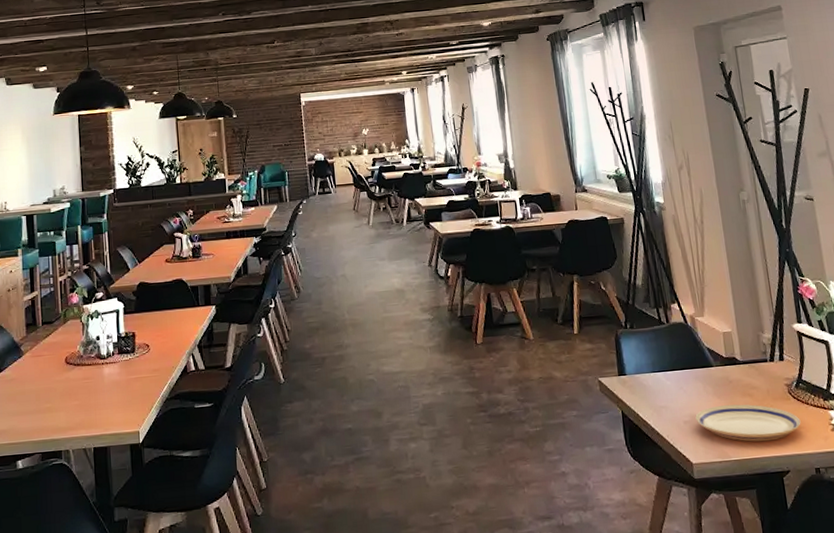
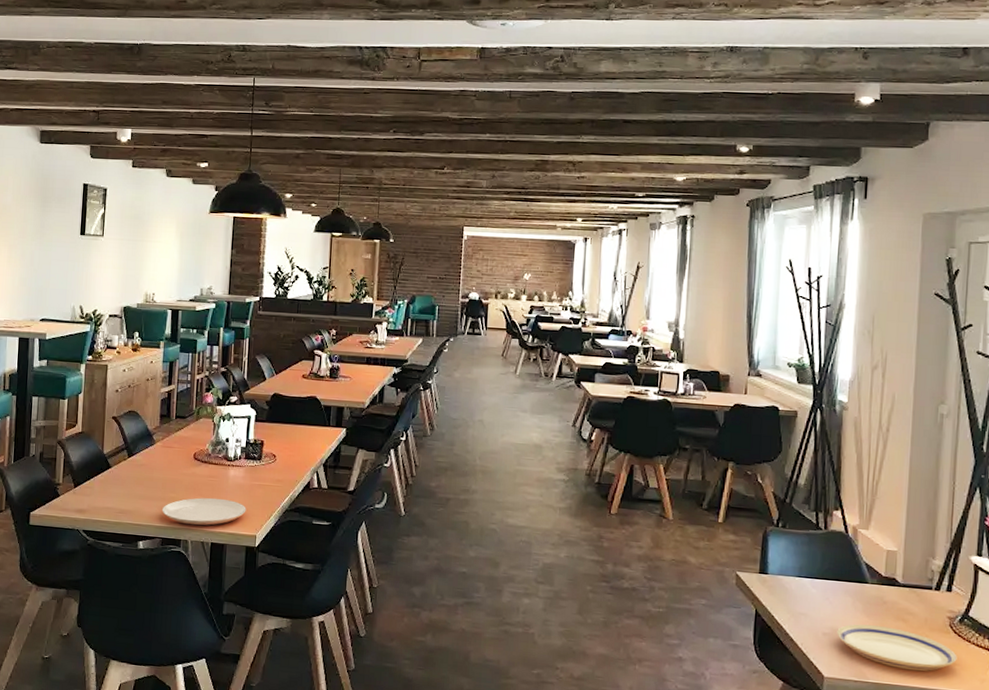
plate: none [38,399,126,434] -> present [161,497,246,526]

